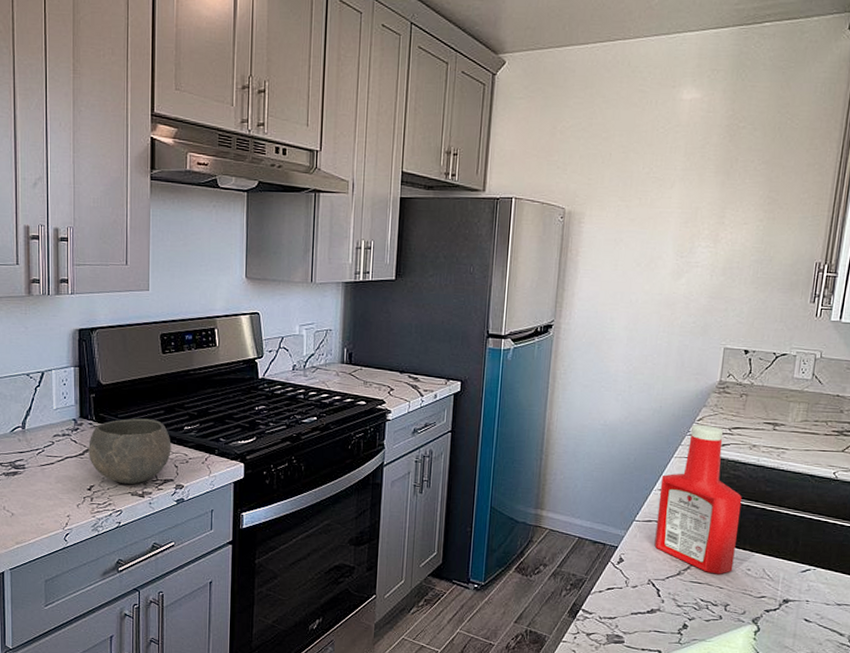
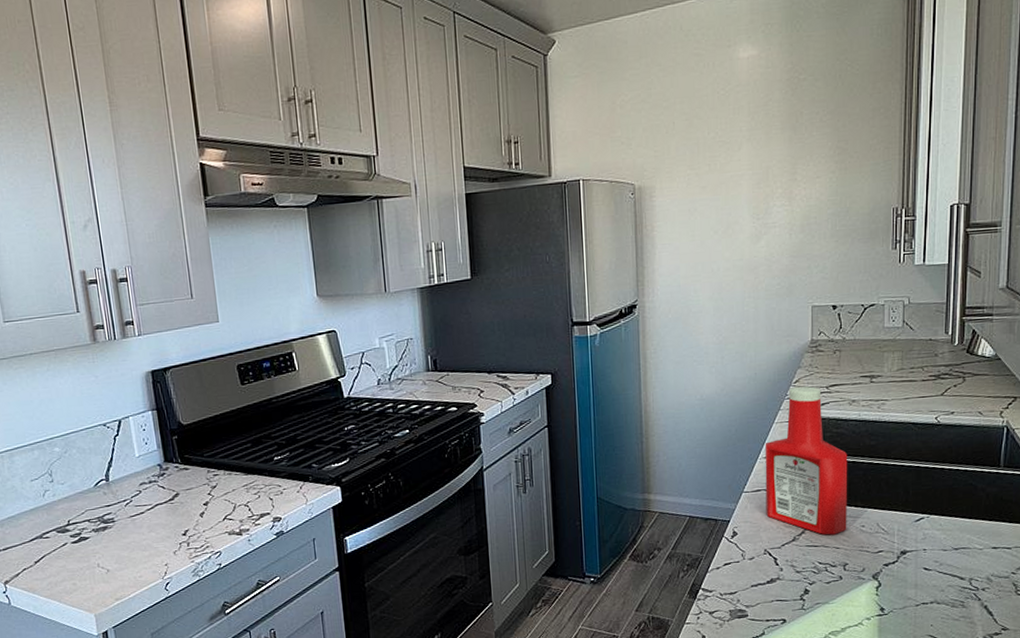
bowl: present [88,418,171,484] -> none [177,453,264,524]

